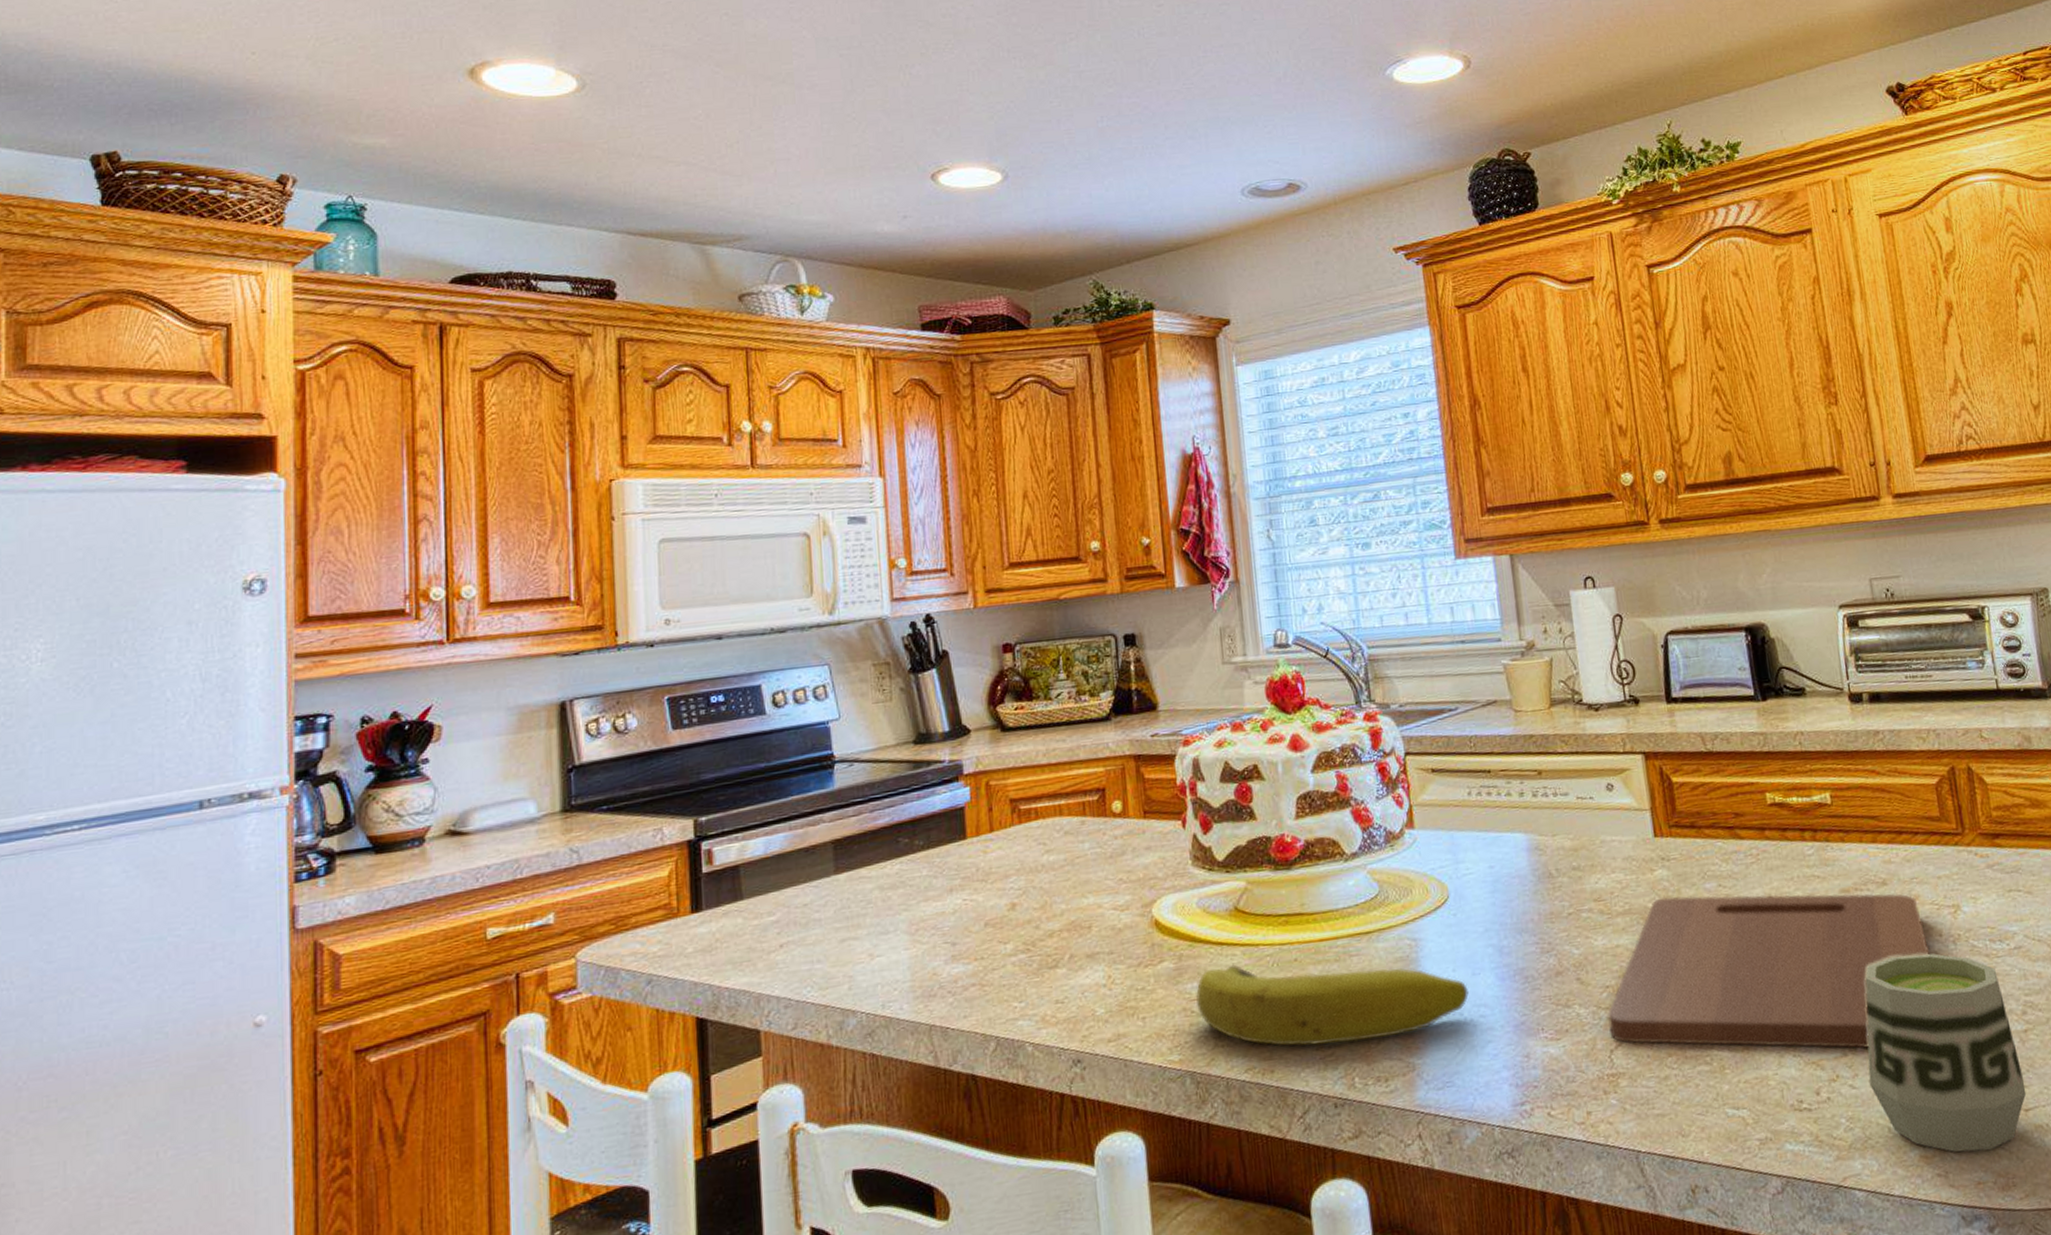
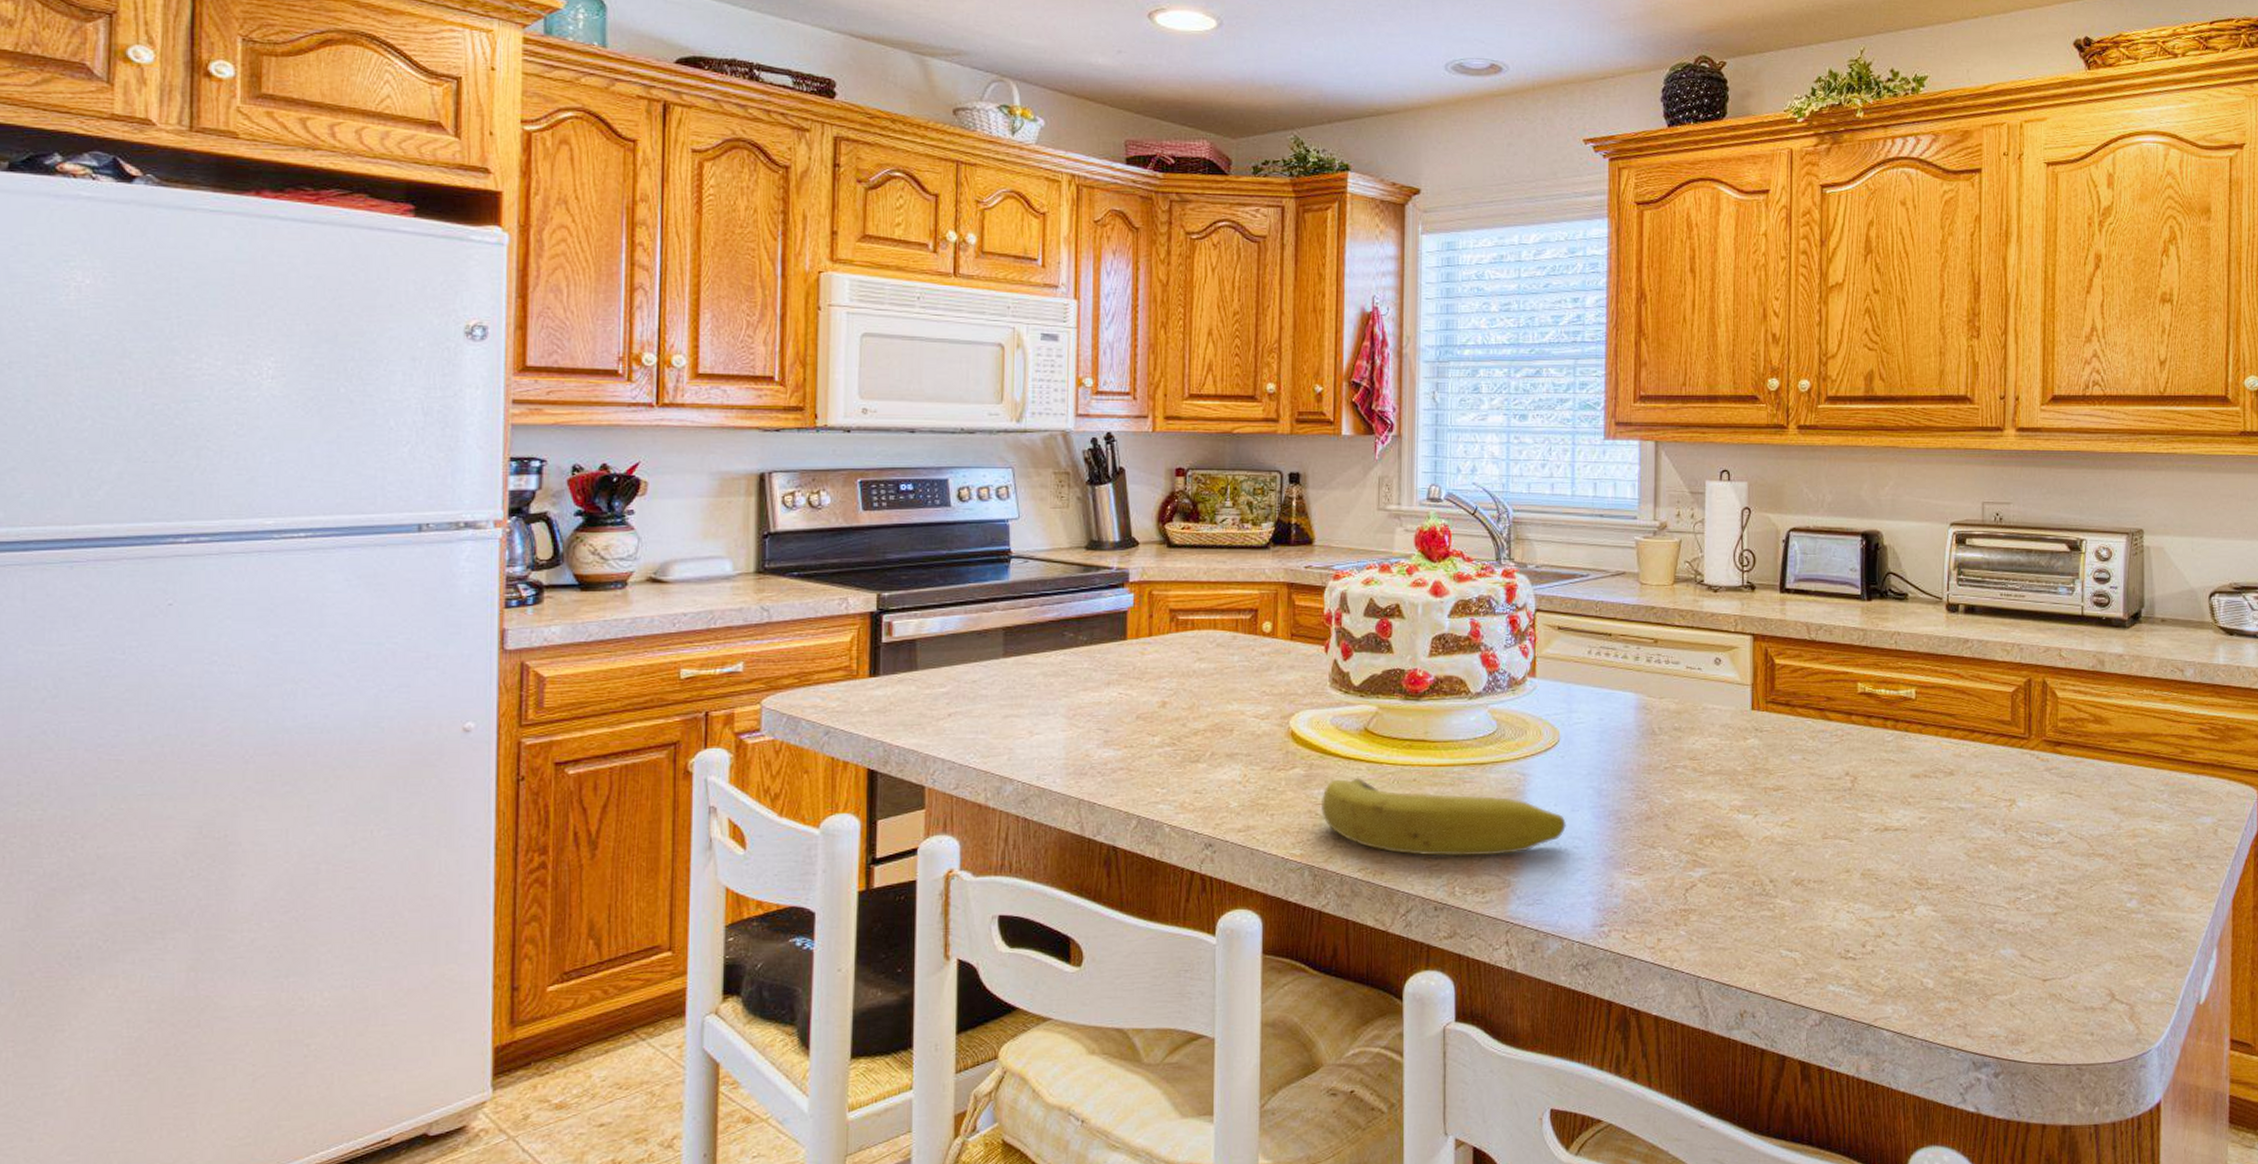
cutting board: present [1607,893,1930,1049] -> none [1687,763,1983,913]
cup: present [1864,953,2027,1152] -> none [1911,837,2047,1010]

